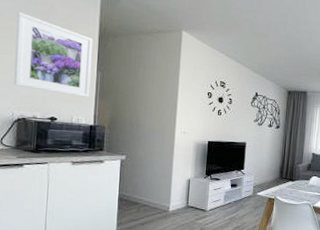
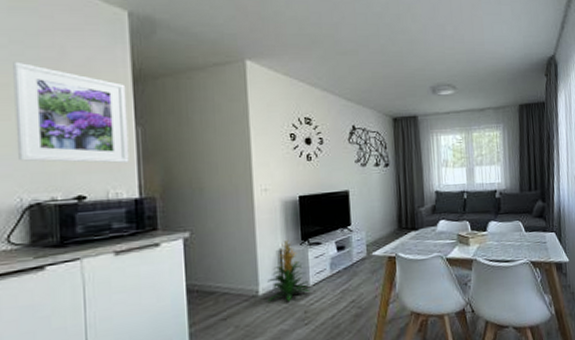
indoor plant: none [176,172,207,219] -> present [267,239,309,302]

